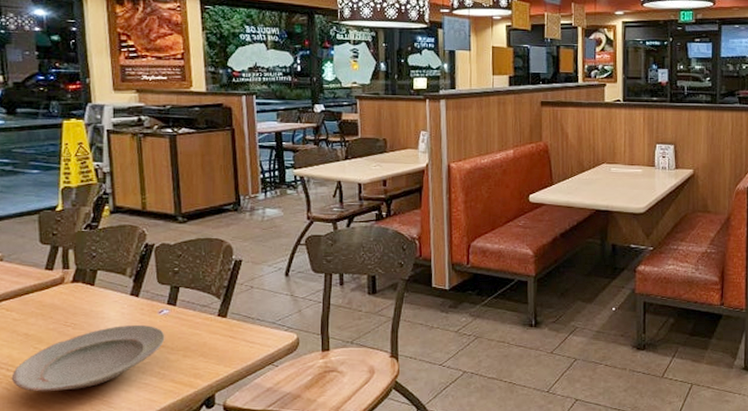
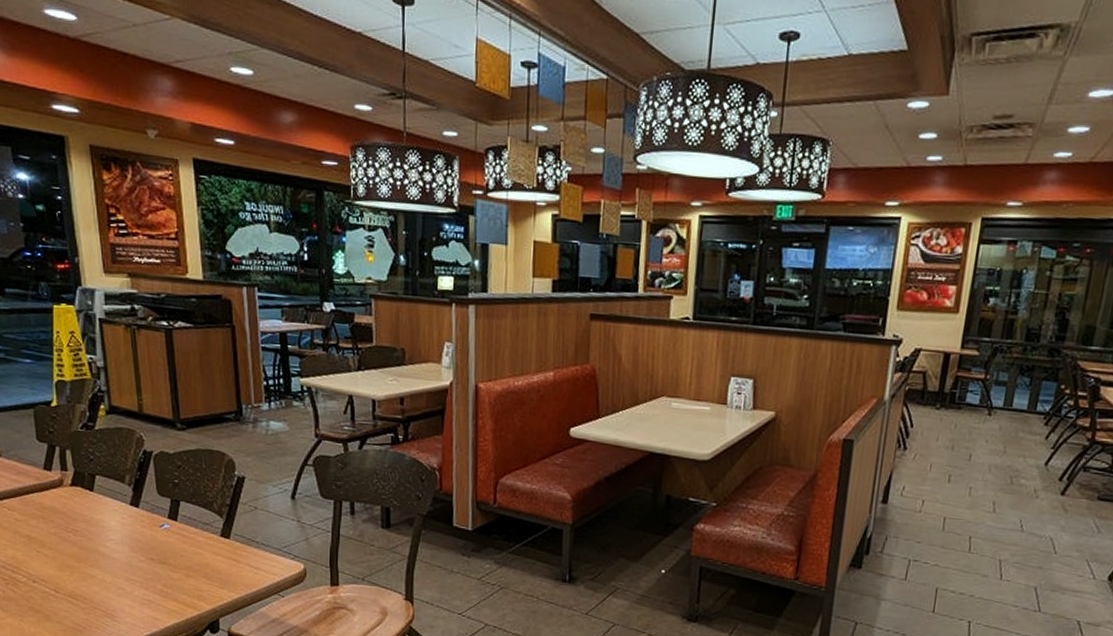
plate: present [11,324,165,392] -> none [17,536,167,599]

